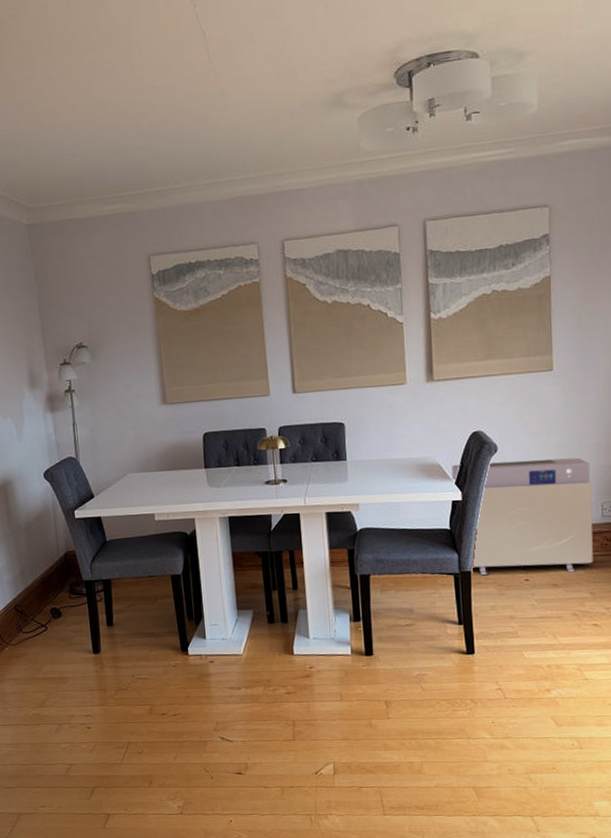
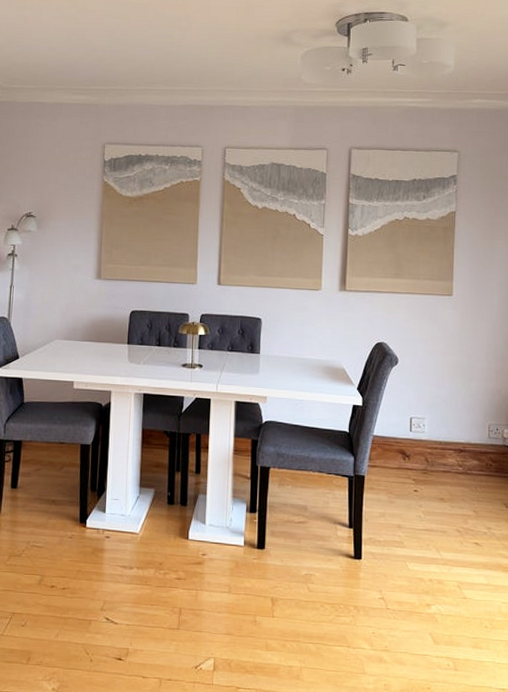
air purifier: present [451,457,594,576] -> none [355,371,481,489]

